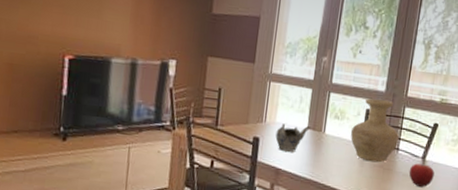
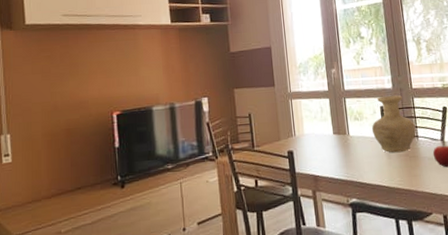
teapot: present [275,123,310,152] -> none [306,131,335,159]

